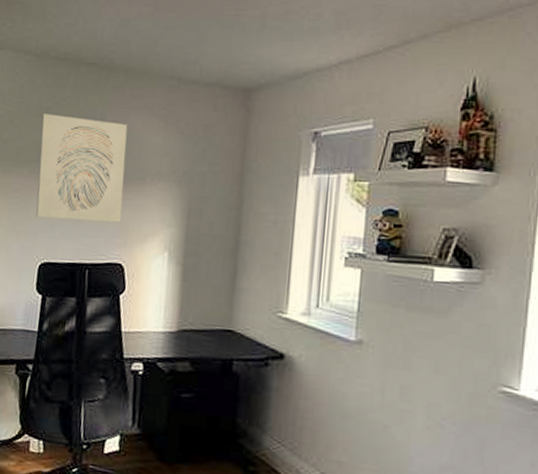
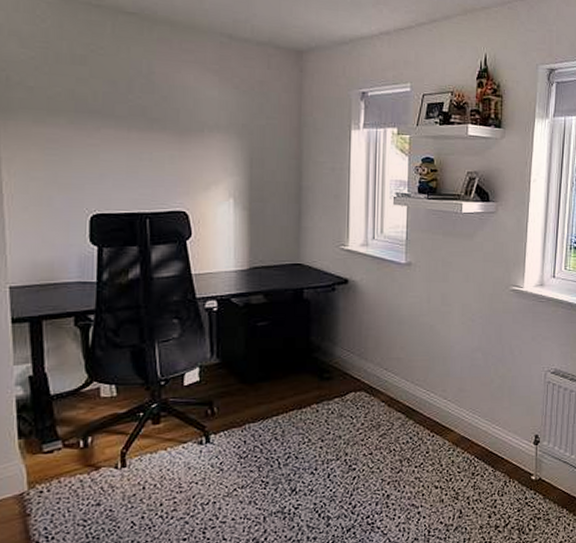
wall art: present [36,113,128,223] -> none [76,61,181,173]

